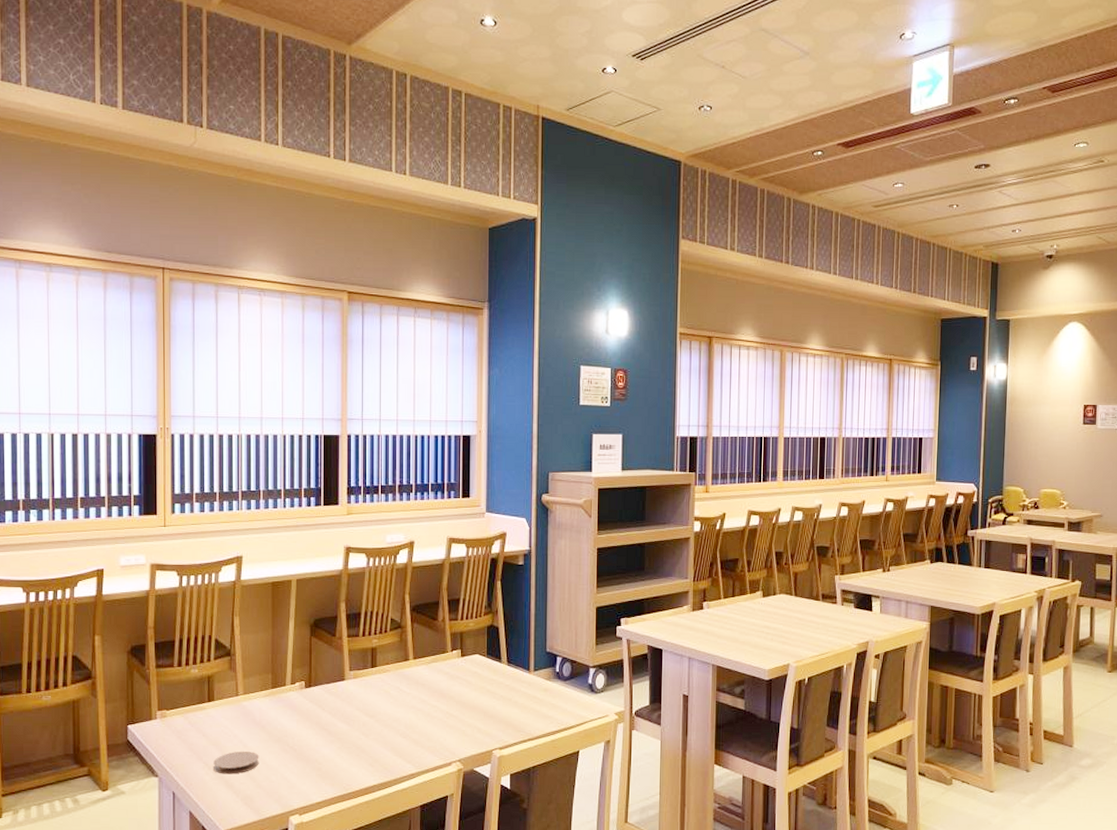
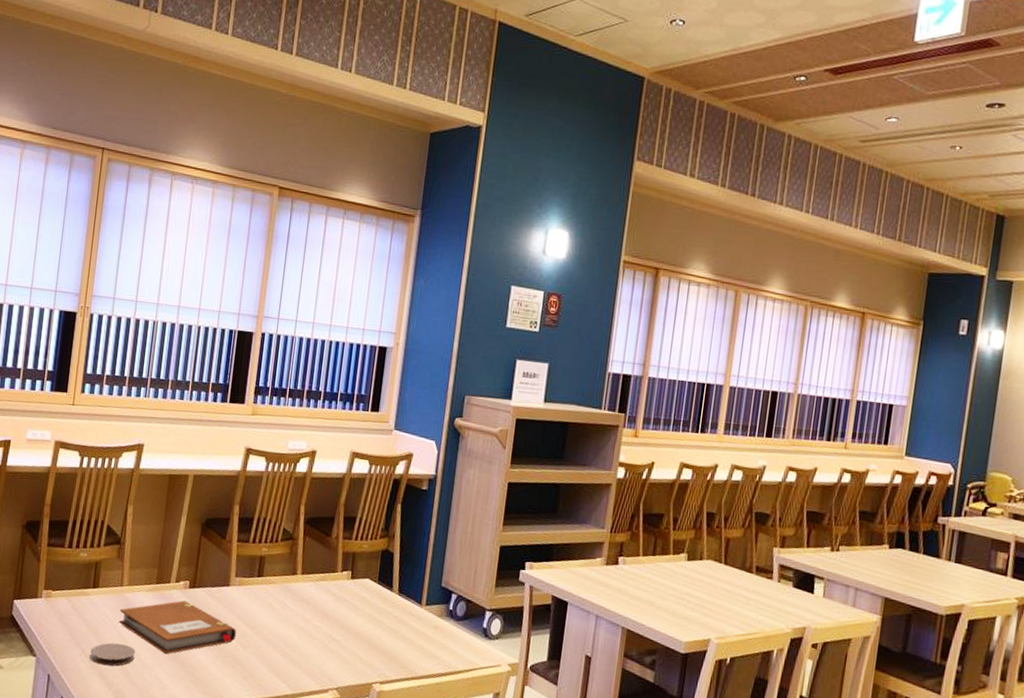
notebook: none [238,701,358,754] -> present [118,600,237,655]

